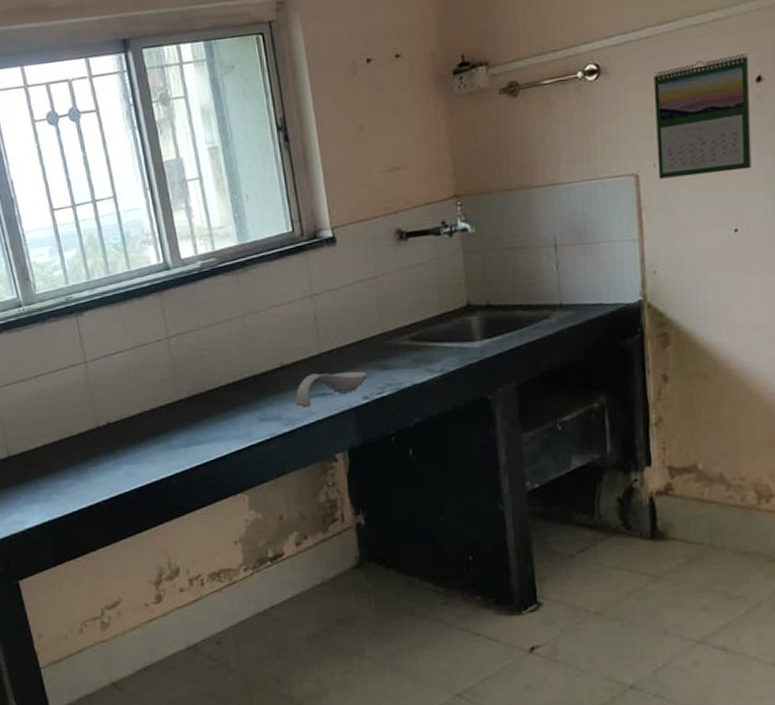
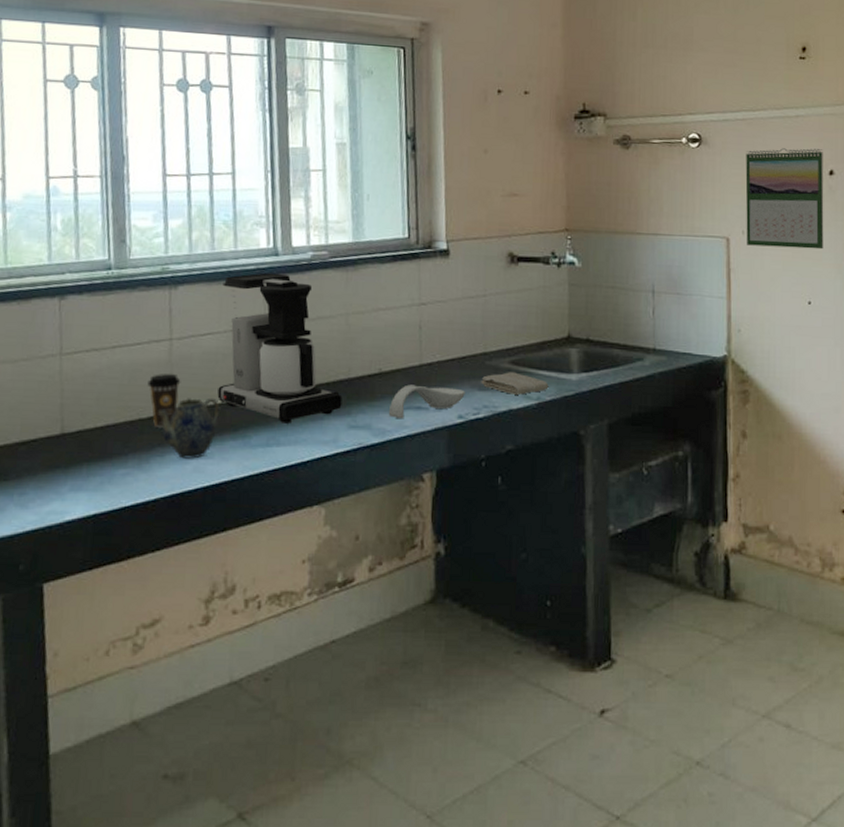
coffee cup: none [72,393,103,441] -> present [147,374,181,427]
teapot: none [86,409,140,466] -> present [158,397,219,459]
coffee maker: none [123,286,251,424] -> present [217,272,343,424]
washcloth: none [382,348,452,370] -> present [481,372,549,395]

